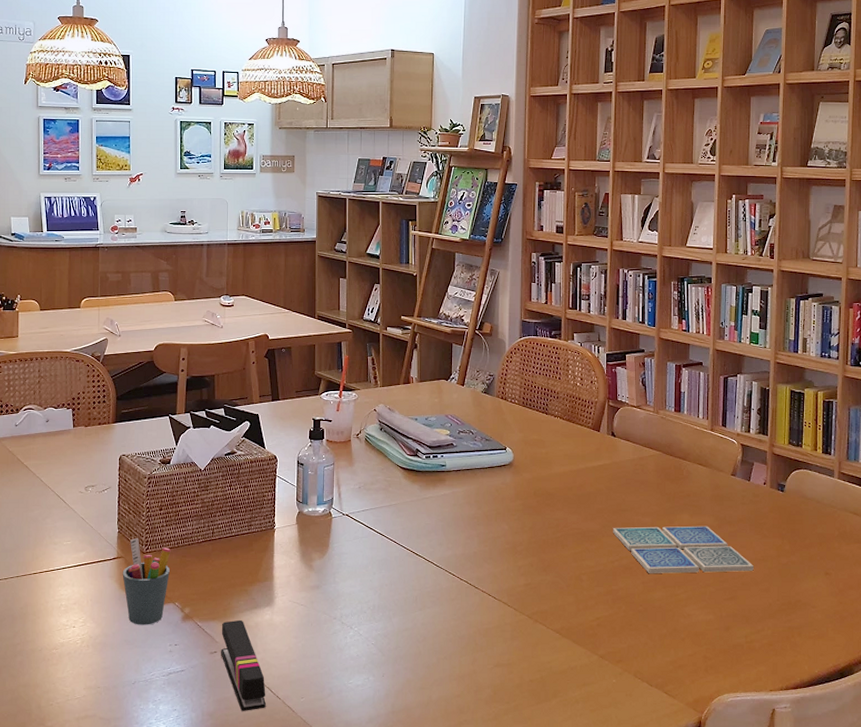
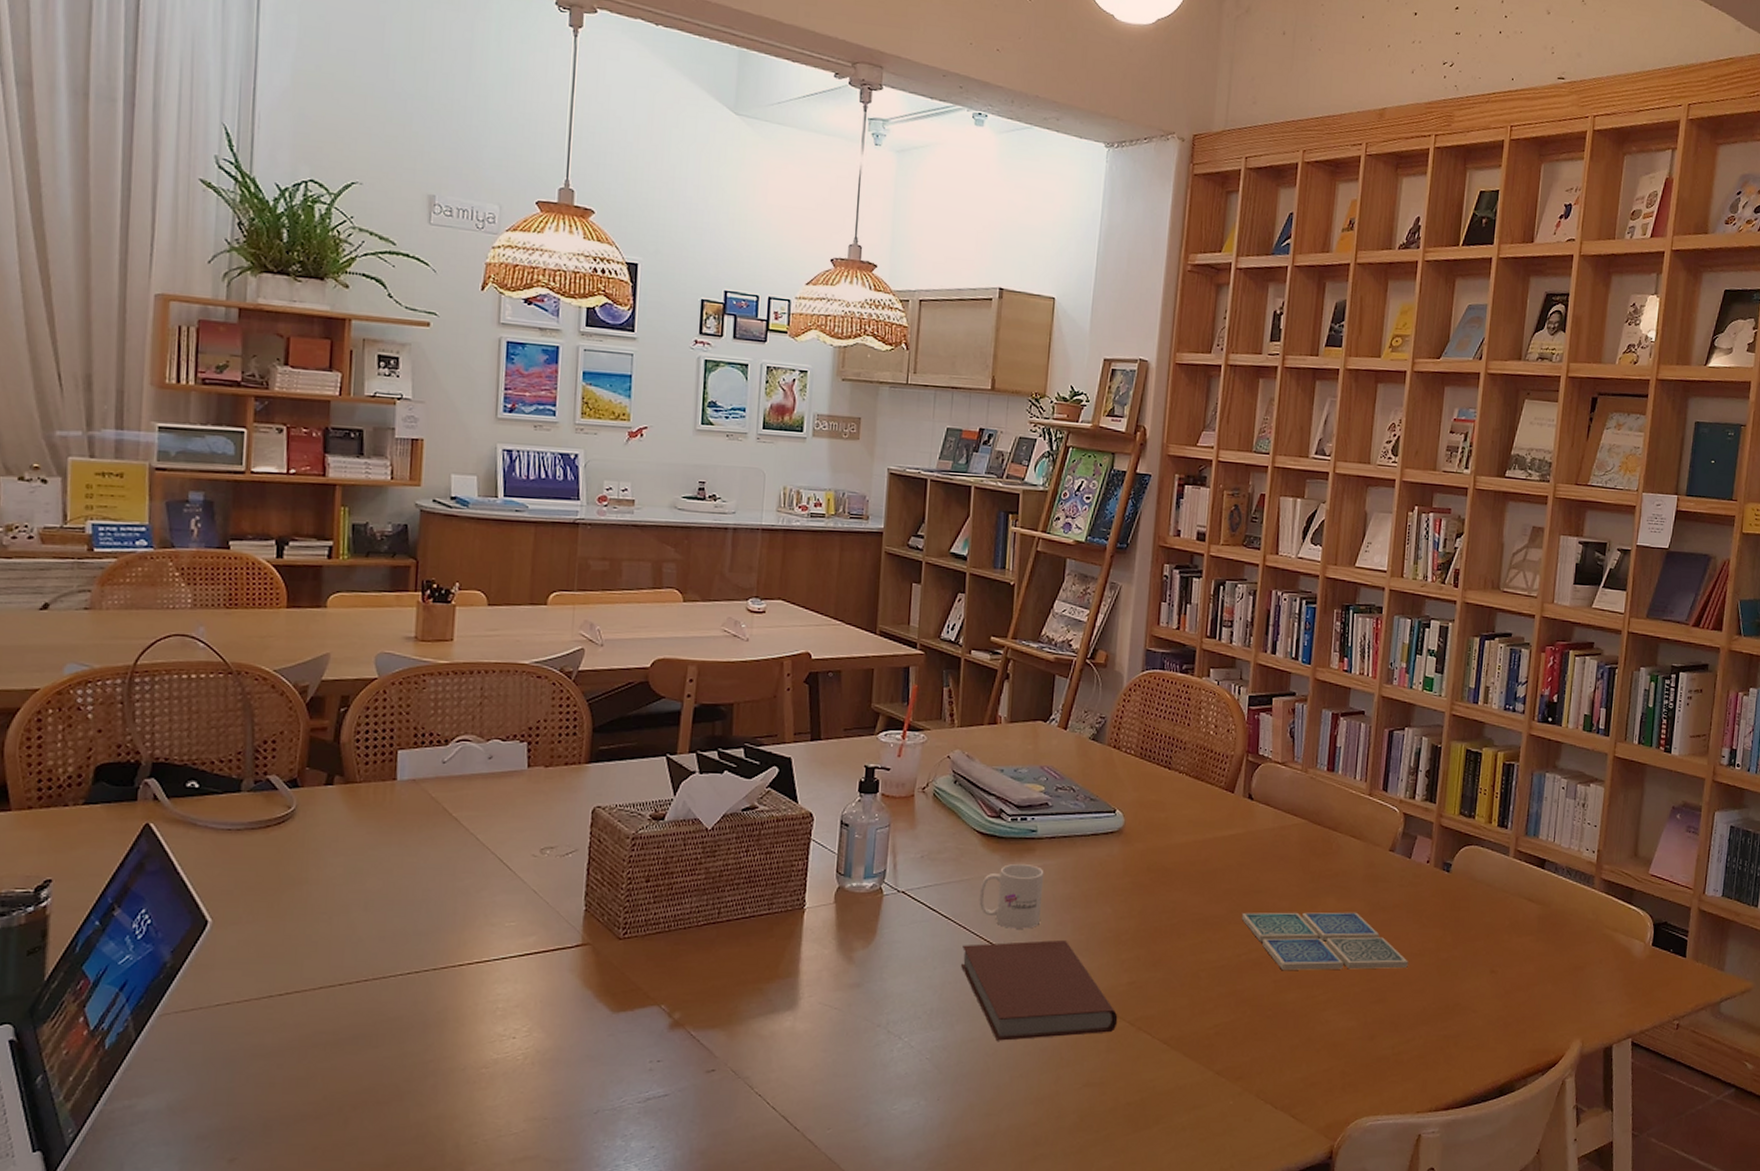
pen holder: present [122,538,171,625] -> none [587,919,659,1035]
stapler: present [221,619,266,711] -> none [721,1027,780,1147]
book: none [394,551,519,630] -> present [961,940,1118,1041]
mug: none [405,491,454,542] -> present [979,863,1044,929]

